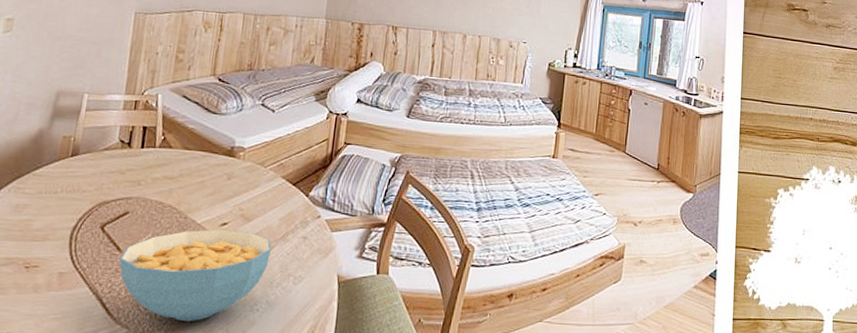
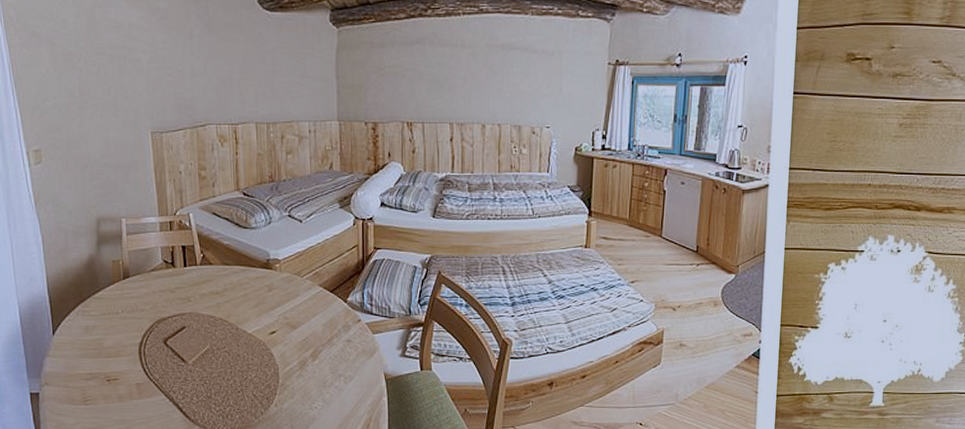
cereal bowl: present [119,229,271,321] -> none [185,337,320,420]

